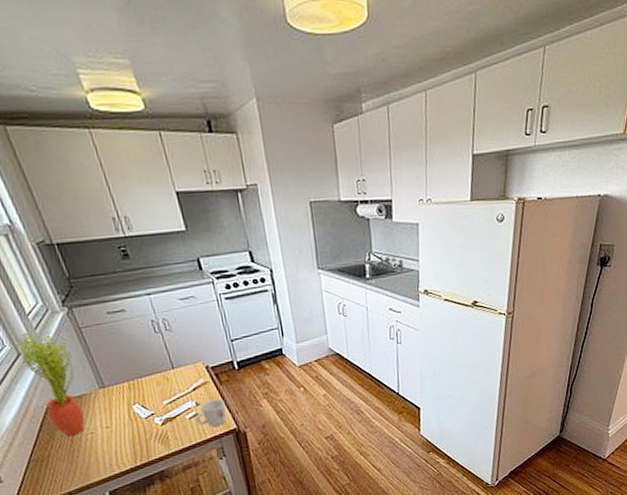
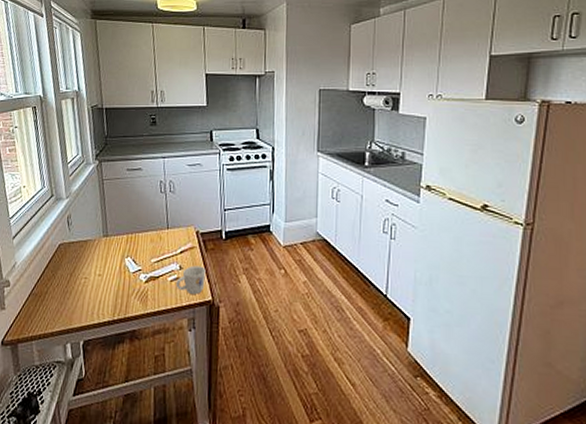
potted plant: present [17,330,85,437] -> none [54,178,91,278]

